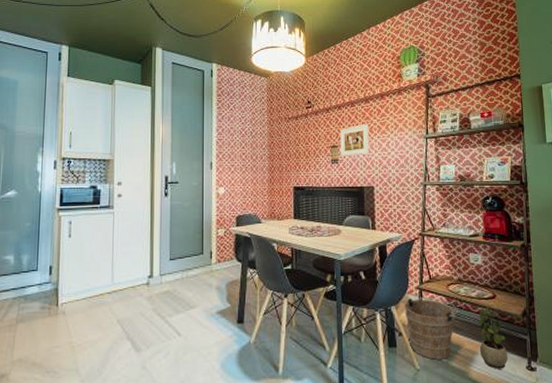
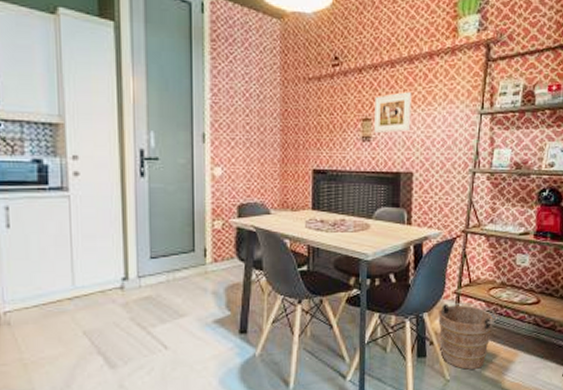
potted plant: present [478,307,509,369] -> none [516,313,546,378]

